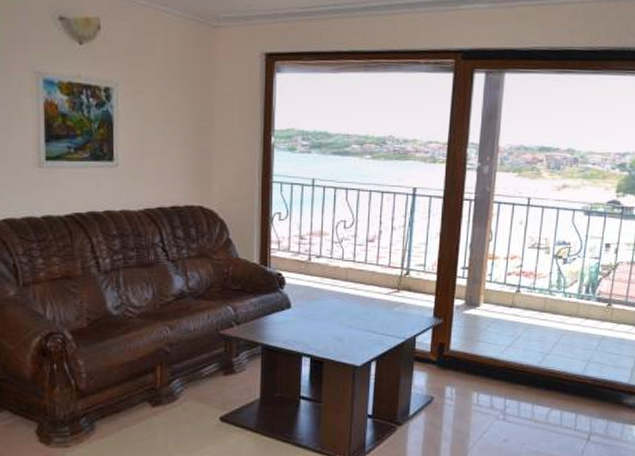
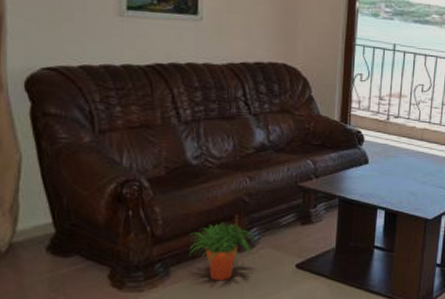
potted plant: none [112,374,179,436] -> present [189,222,256,281]

